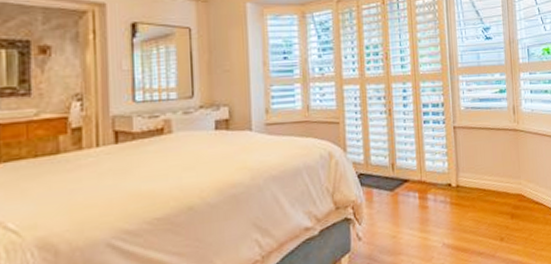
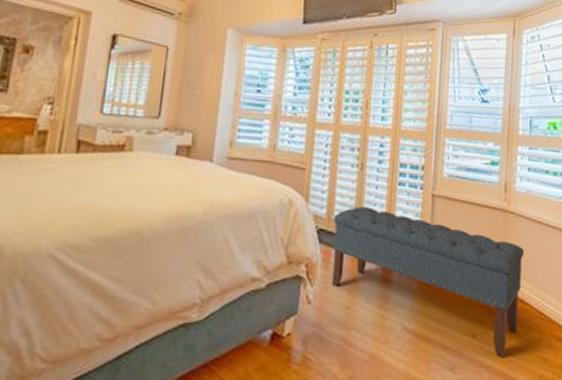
bench: none [370,147,536,253] -> present [332,206,525,358]

